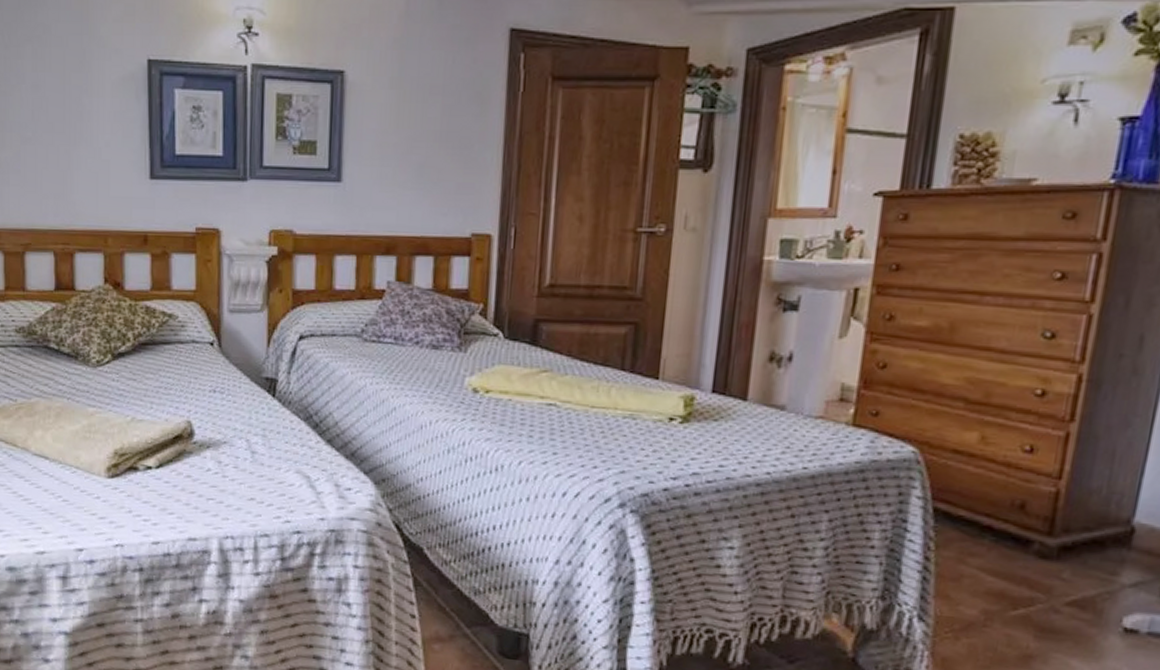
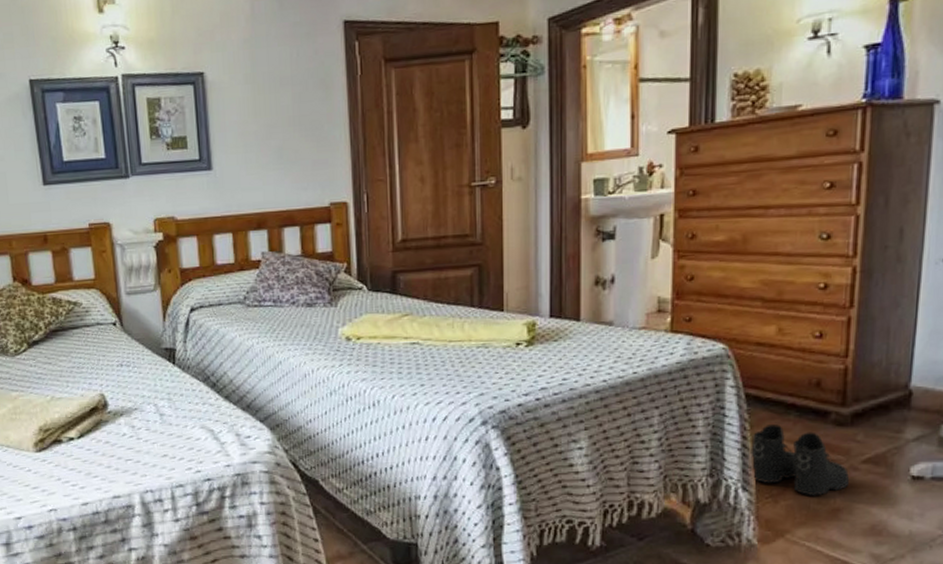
boots: none [930,547,1049,638] -> present [750,424,850,496]

